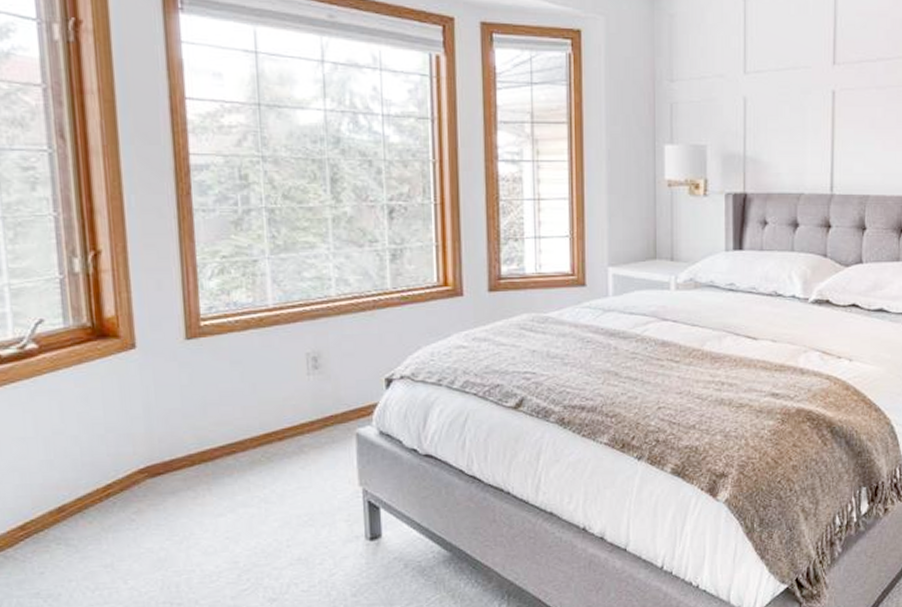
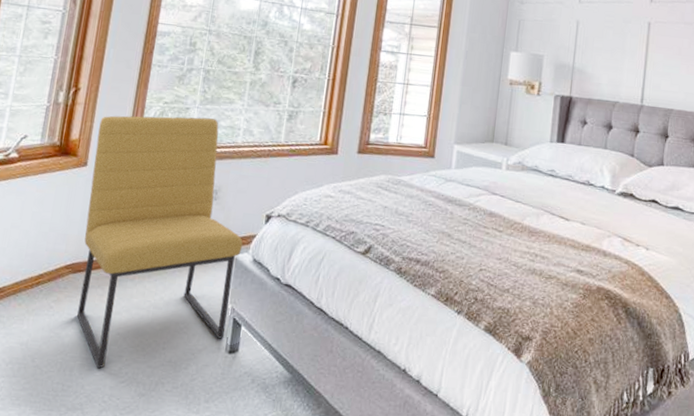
chair: none [139,270,363,580] -> present [77,115,243,369]

